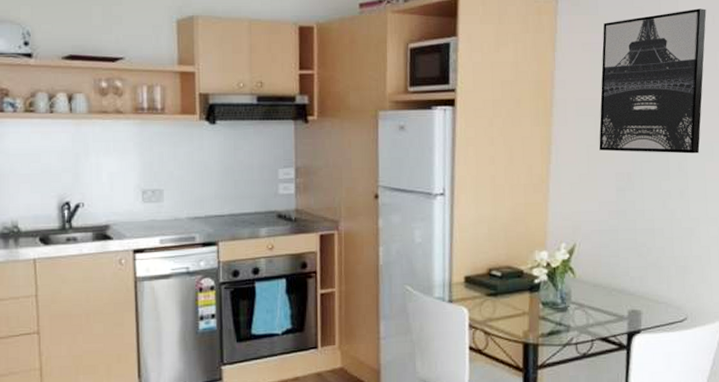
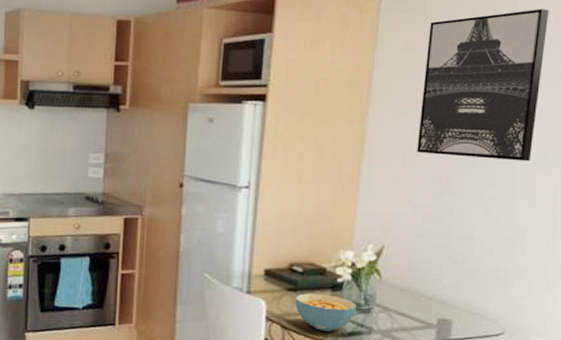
cereal bowl: none [495,296,555,333] -> present [295,293,357,331]

